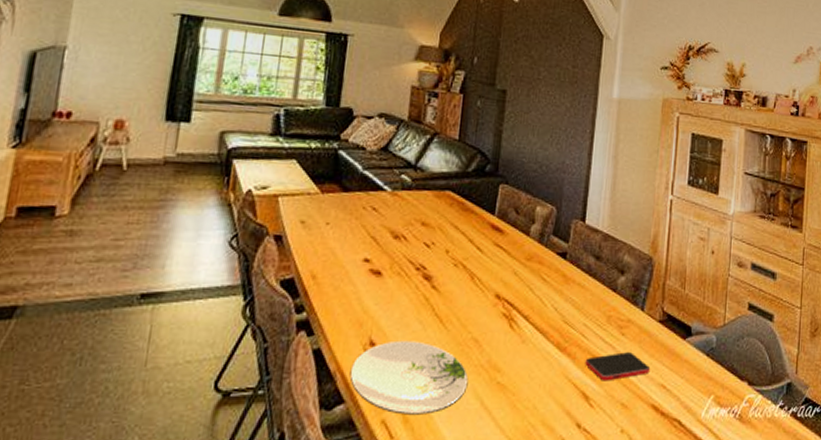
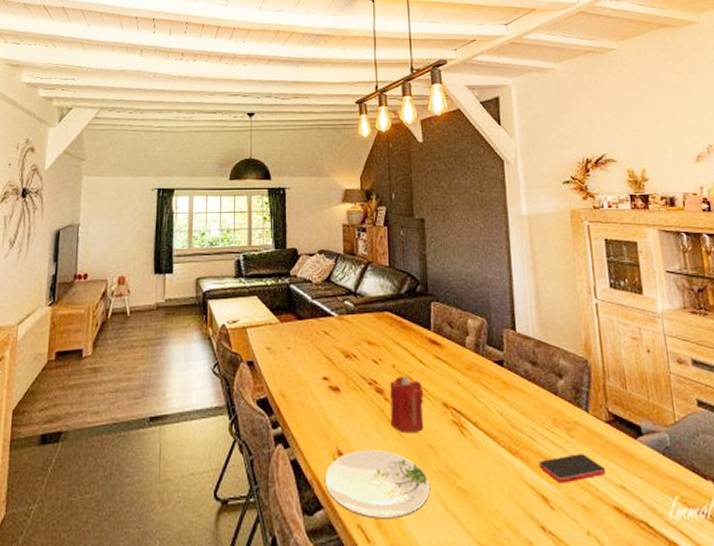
candle: none [435,263,476,324] -> present [390,376,424,432]

